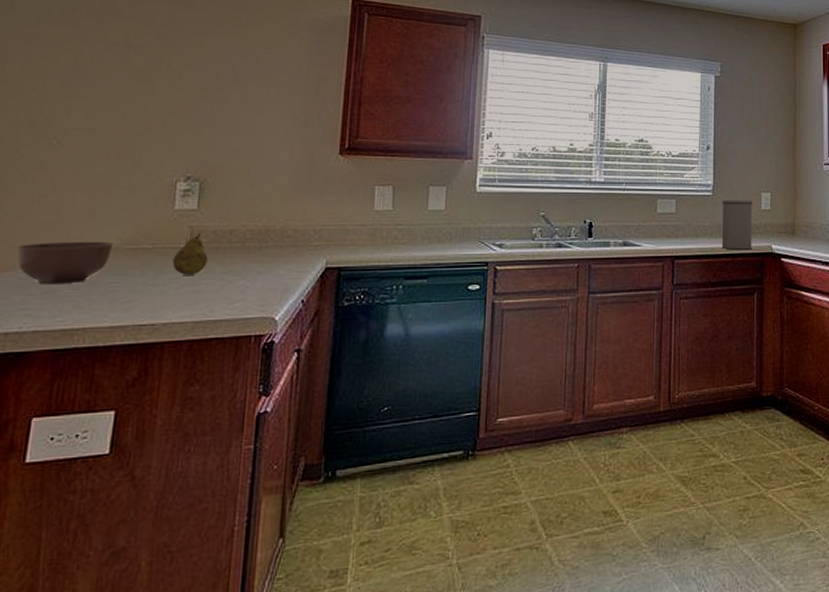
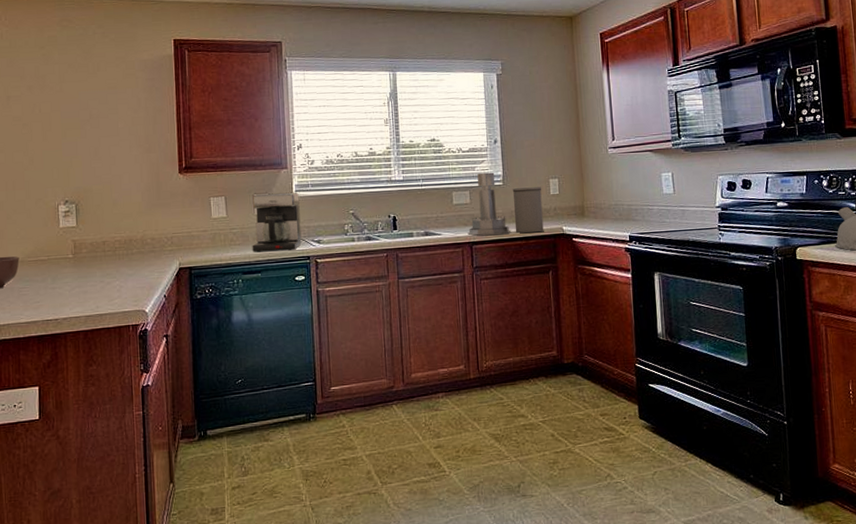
fruit: present [172,233,208,276] -> none [64,245,89,280]
coffee maker: none [419,186,483,254] -> present [252,192,302,252]
paper towel holder: none [670,181,718,250] -> present [467,172,512,236]

